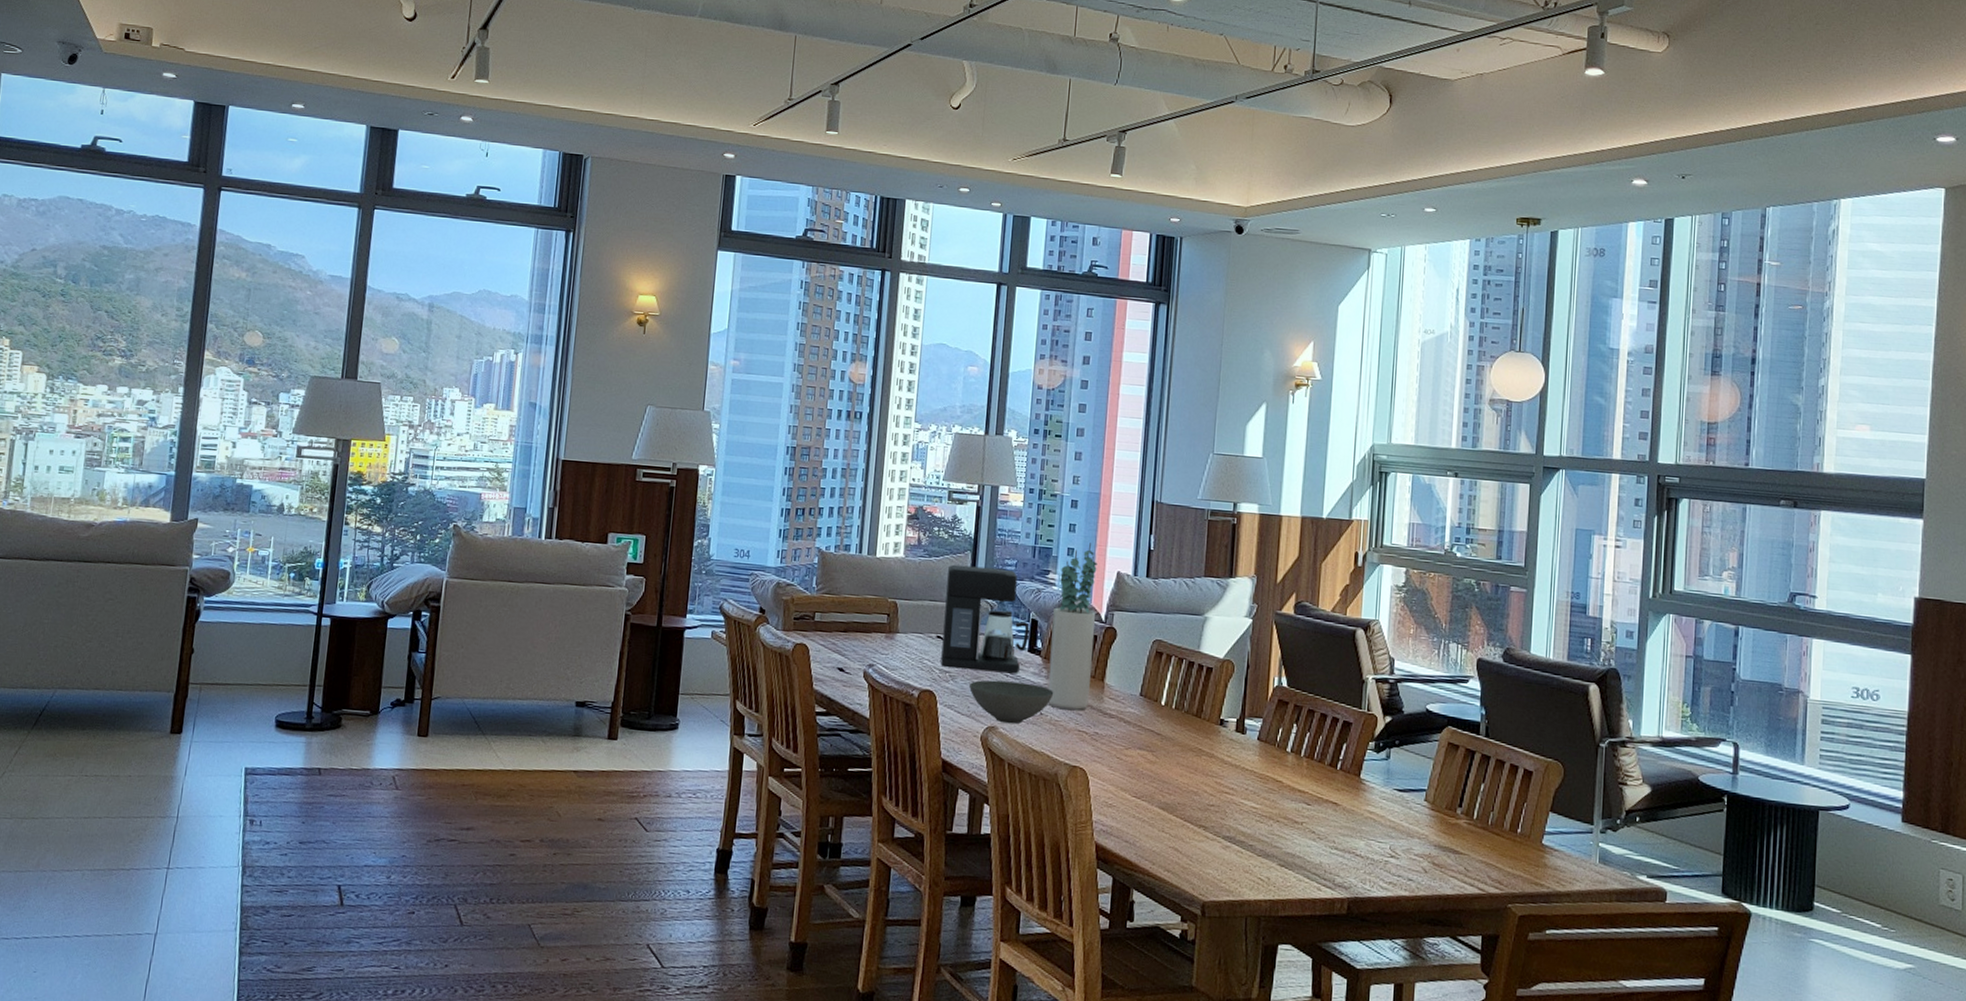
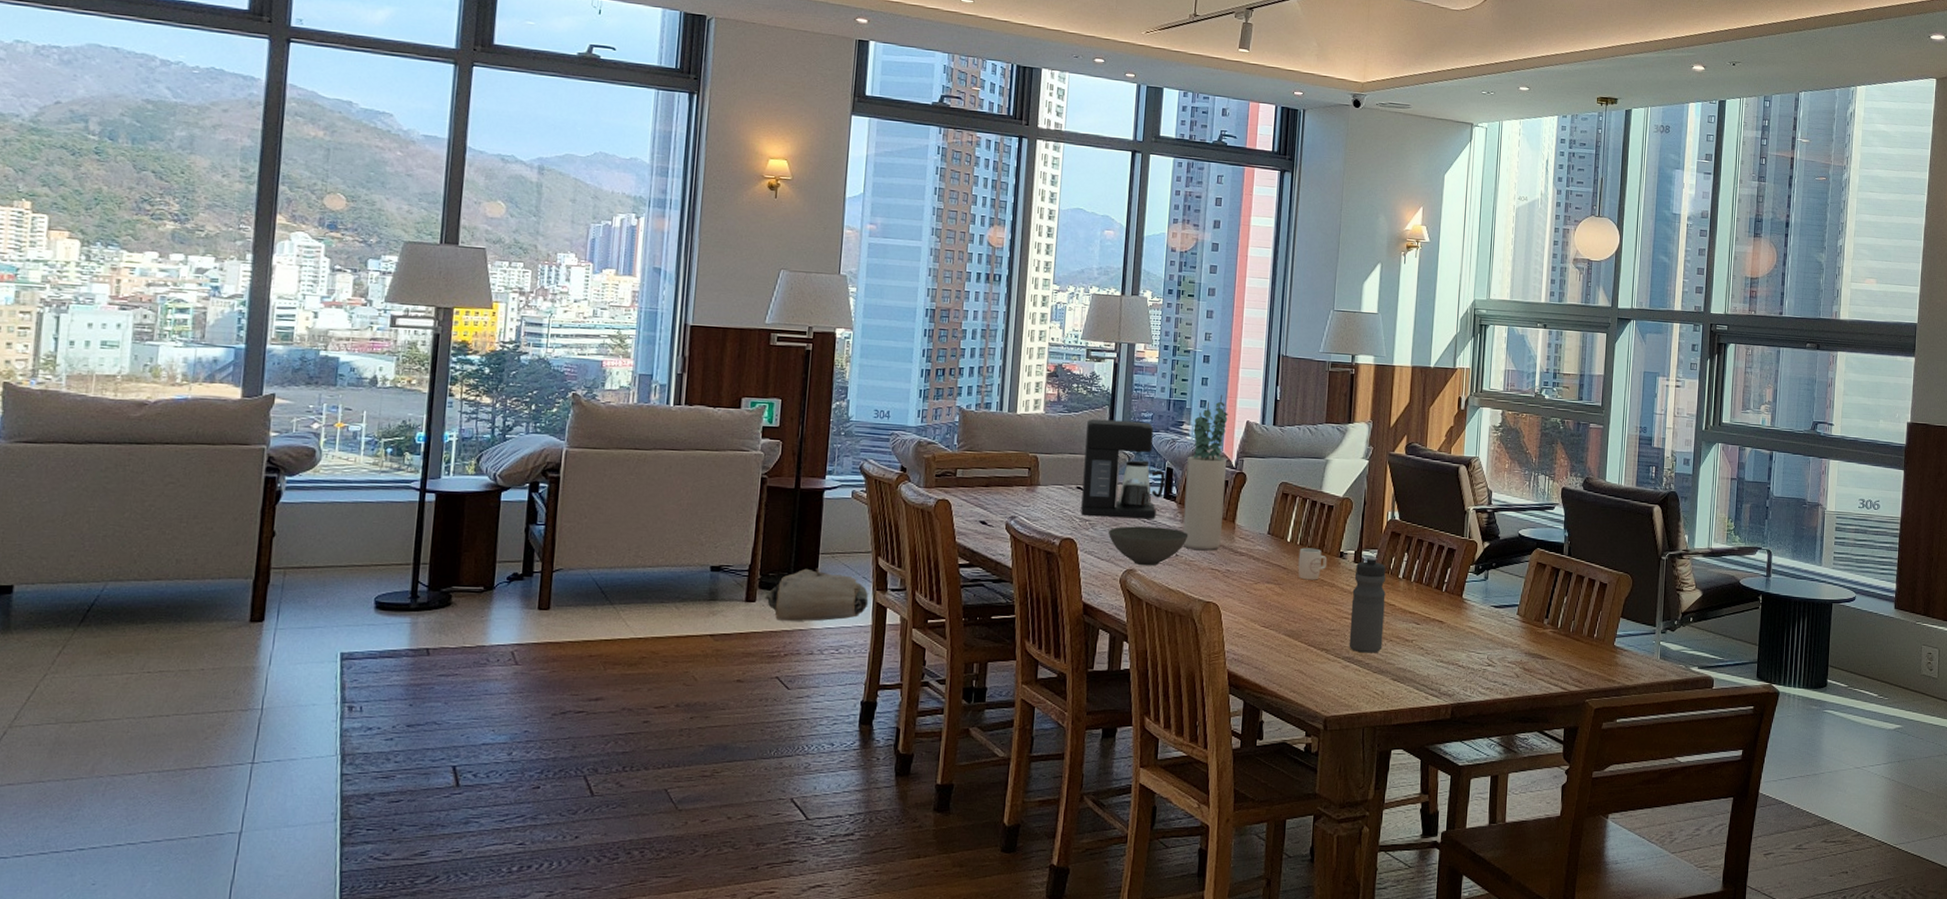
bag: none [626,708,726,763] -> present [764,567,869,621]
mug: none [1173,712,1206,749] -> present [1297,547,1328,580]
water bottle: none [1230,726,1272,834] -> present [1349,556,1386,653]

